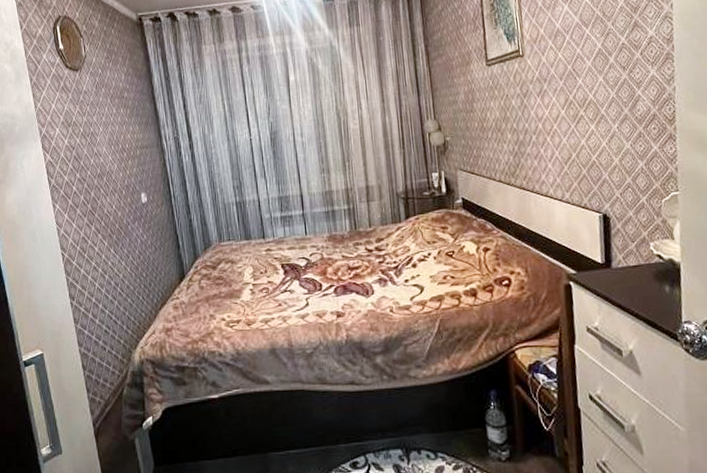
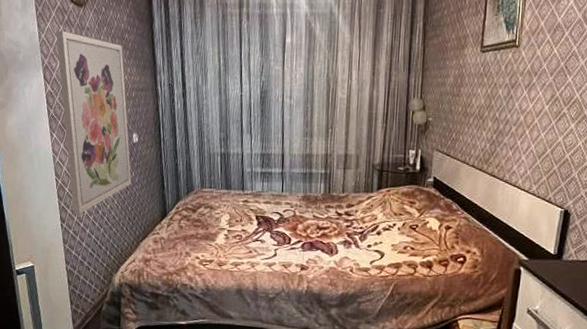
wall art: none [52,97,144,289] -> present [56,30,132,215]

